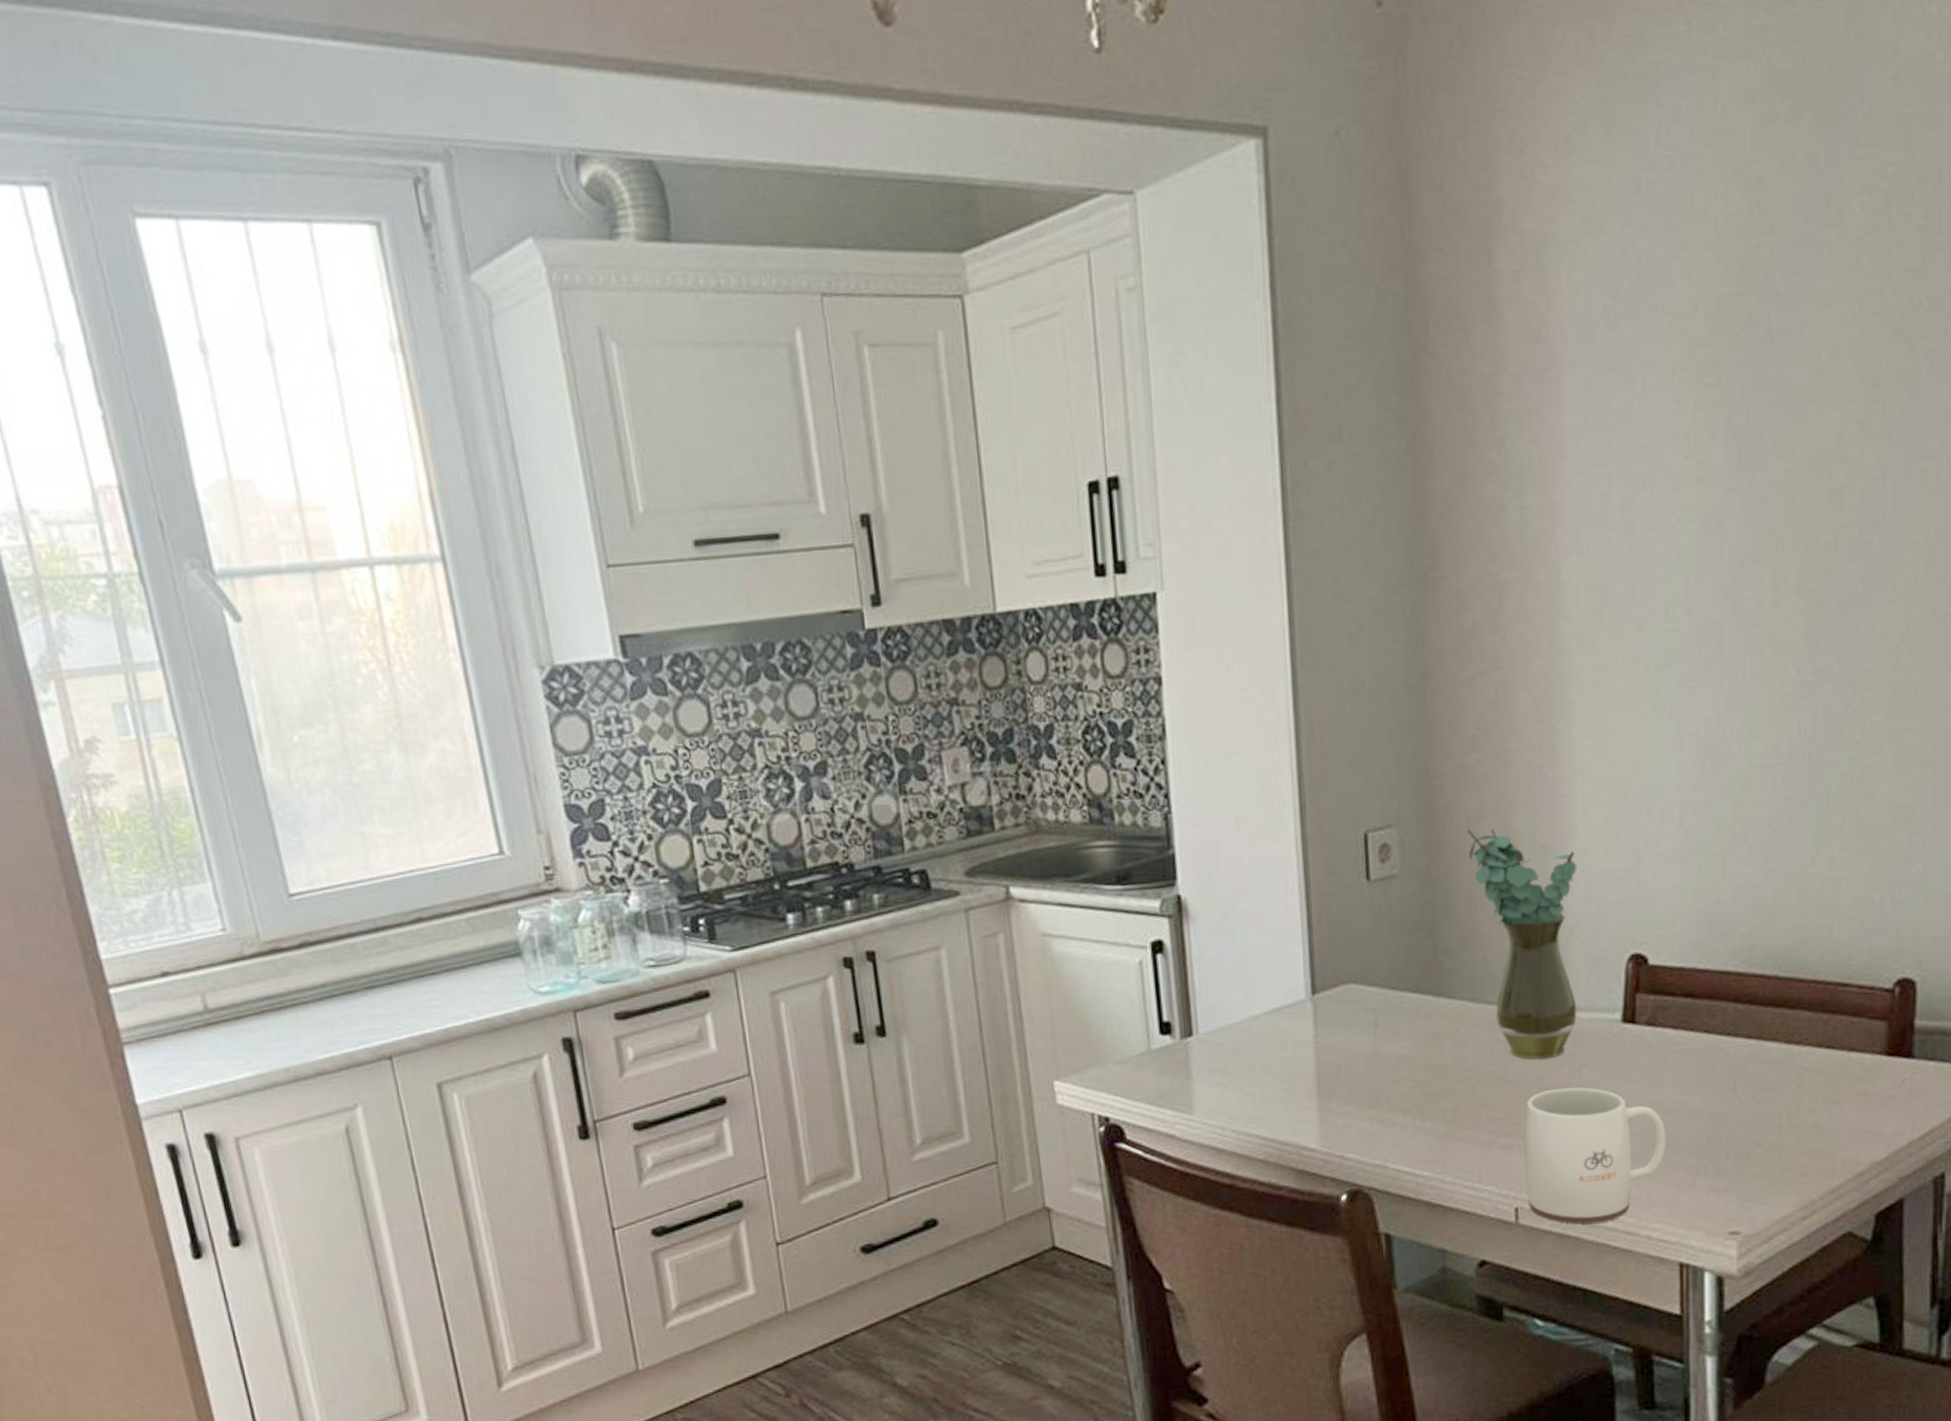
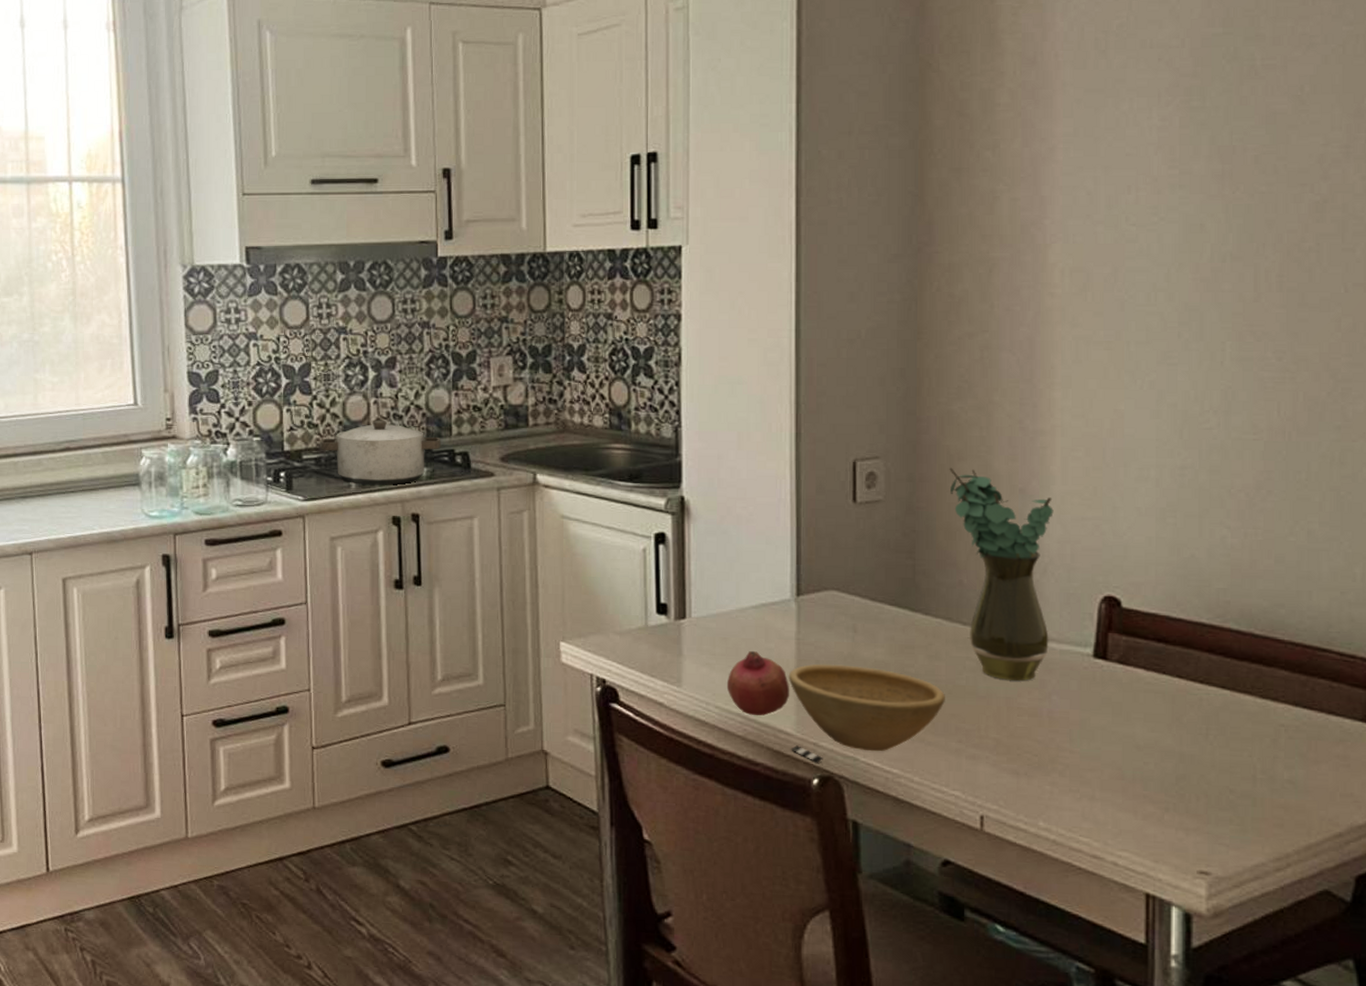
cooking pot: none [744,841,893,924] -> present [320,420,441,485]
fruit: none [1242,1062,1312,1135] -> present [726,650,790,716]
bowl: none [1308,1064,1474,1176] -> present [788,664,945,762]
mug: present [1523,1087,1667,1224] -> none [991,709,1135,842]

